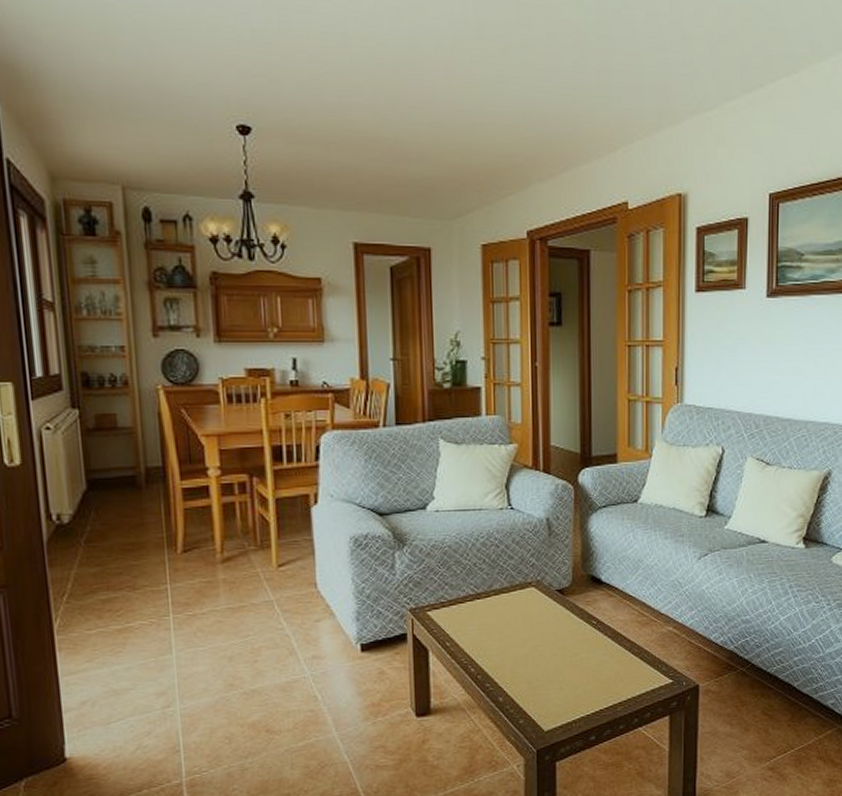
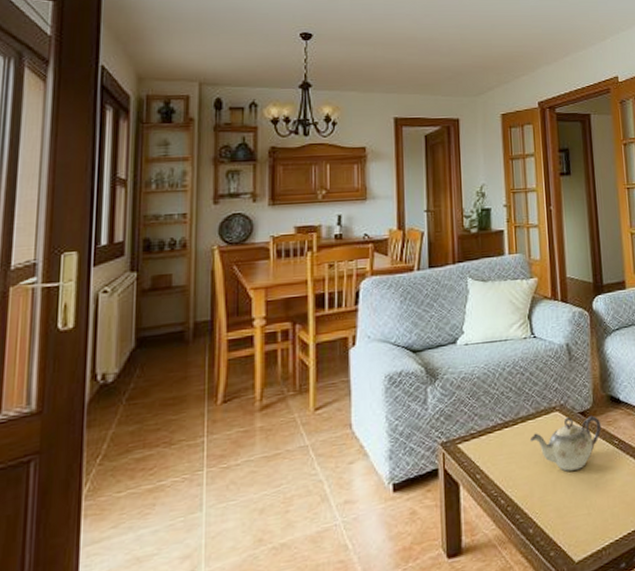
teapot: none [502,593,580,647] -> present [529,415,602,472]

